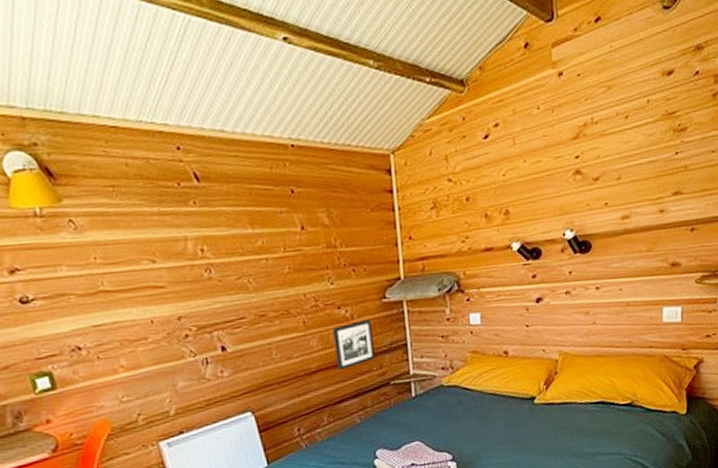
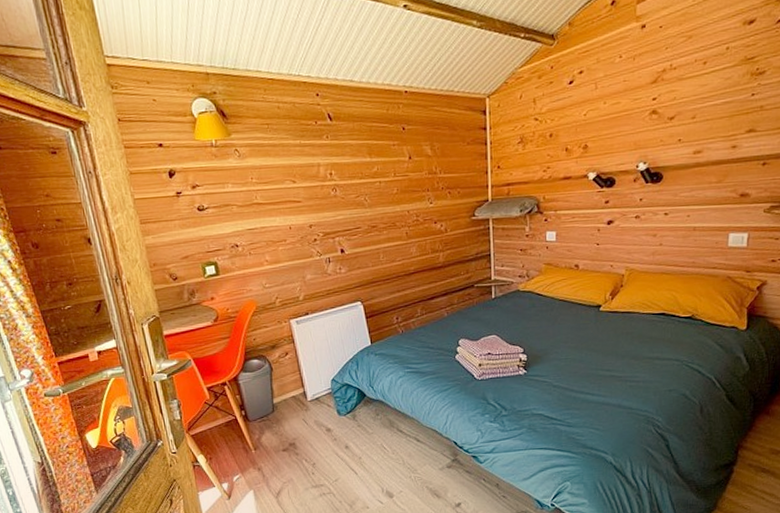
picture frame: present [332,319,375,371] -> none [429,232,463,273]

